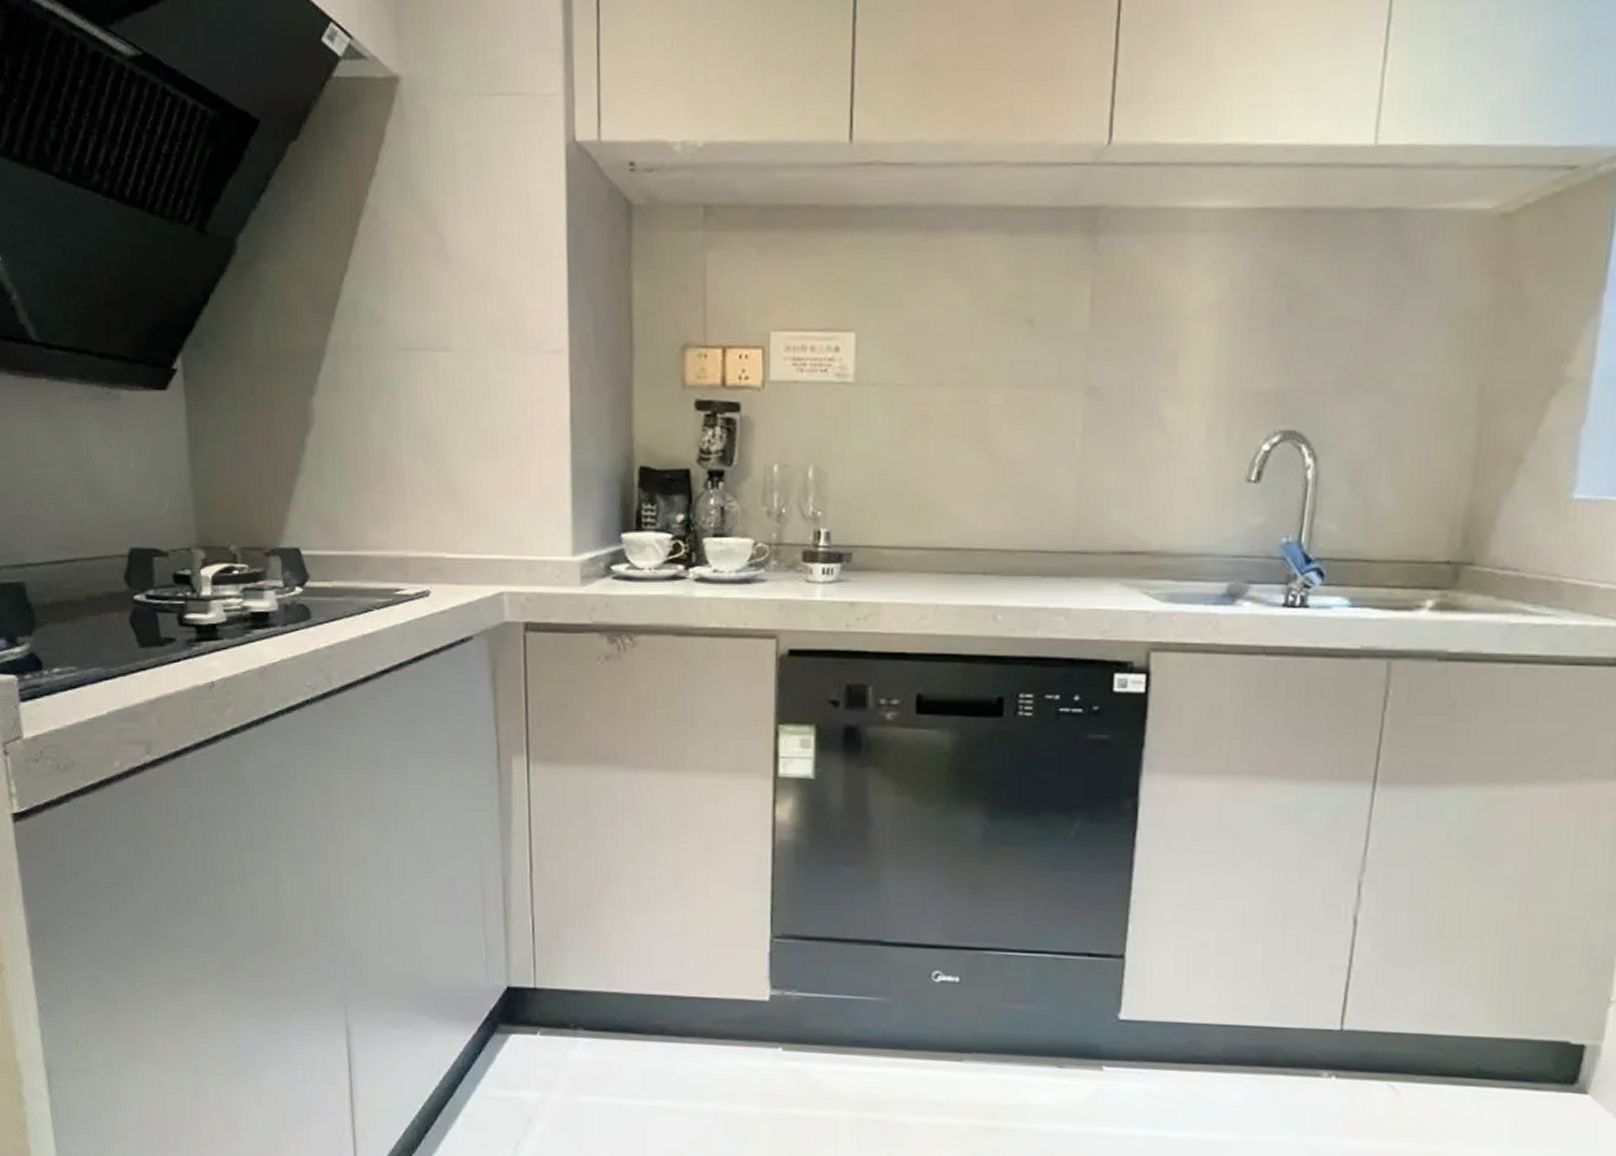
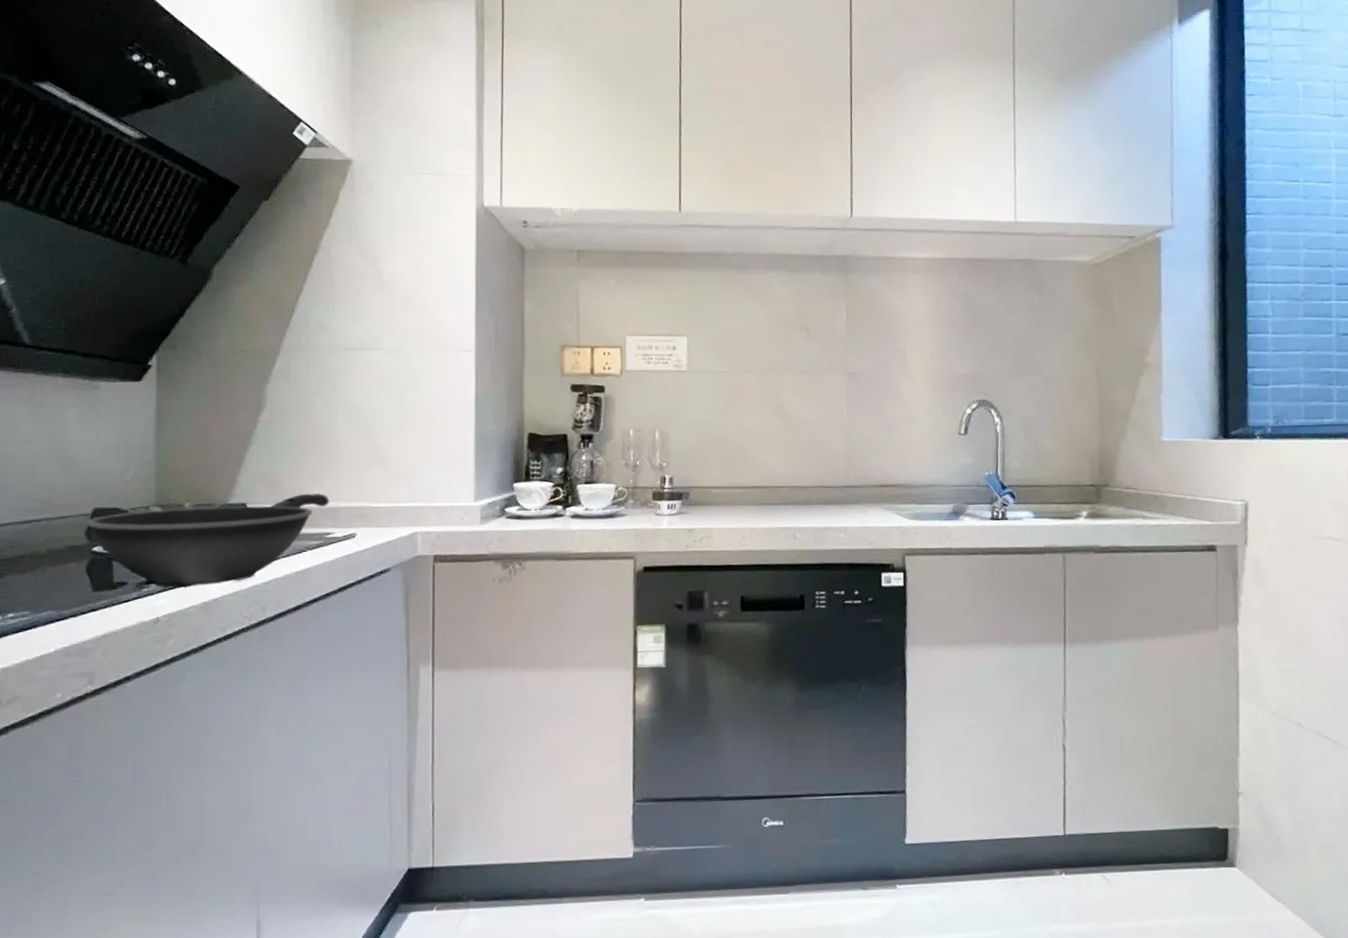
frying pan: none [124,538,397,648] -> present [86,493,330,588]

